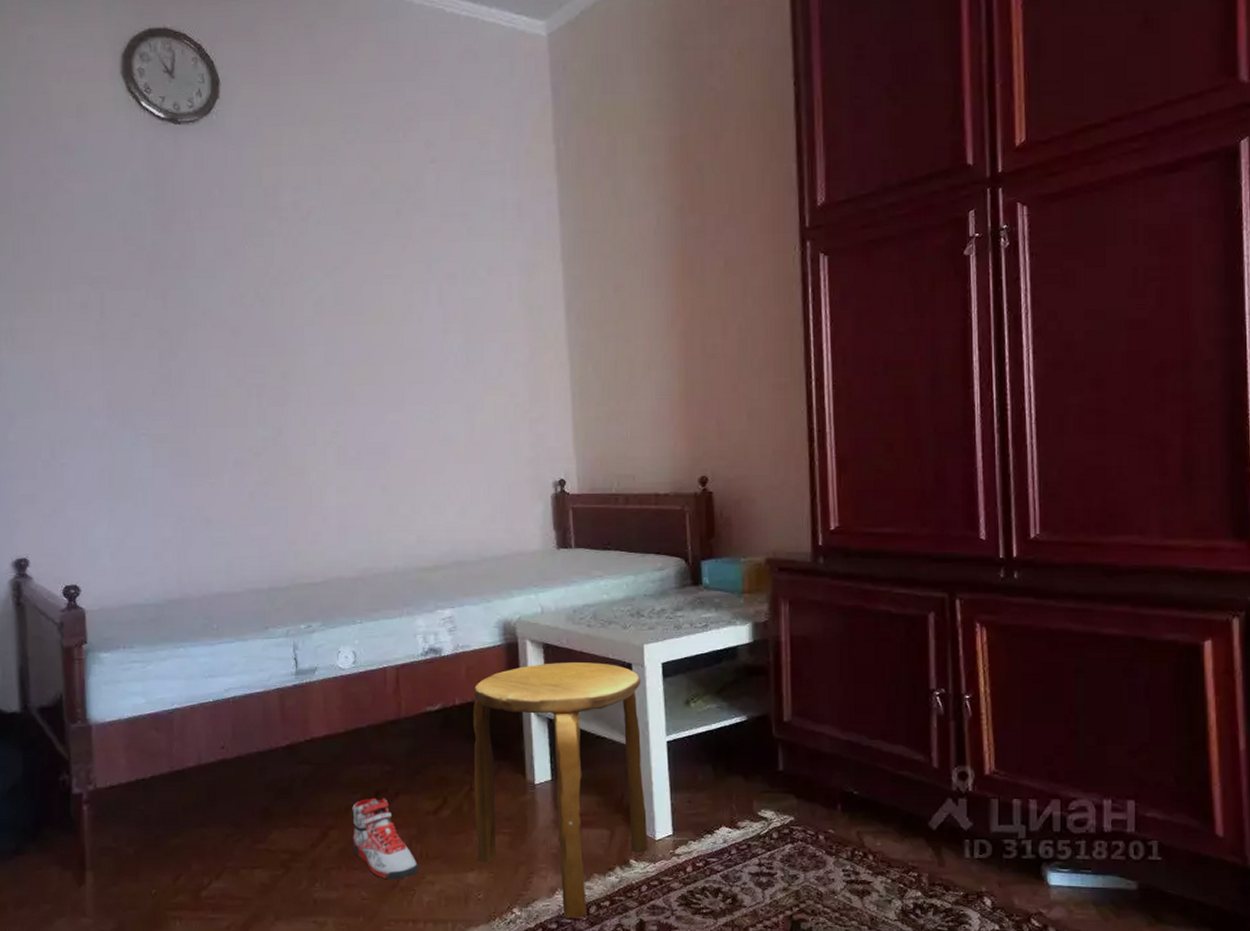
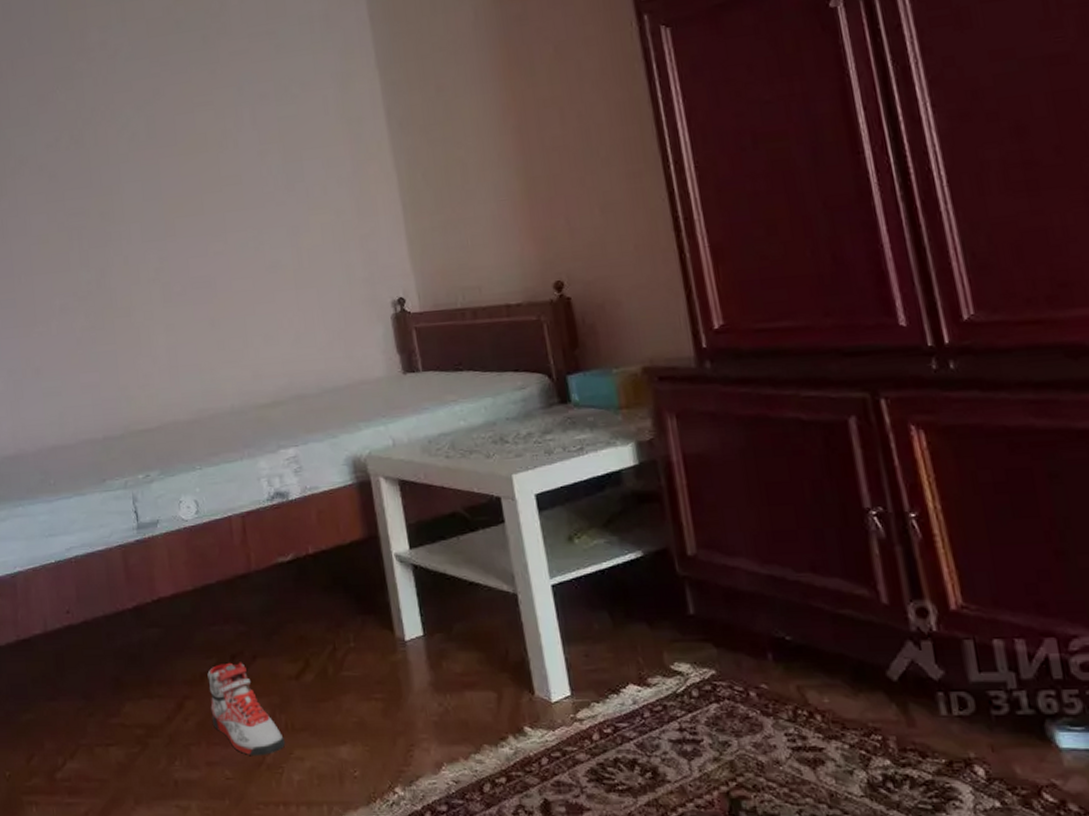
stool: present [472,662,648,918] -> none [327,498,544,798]

